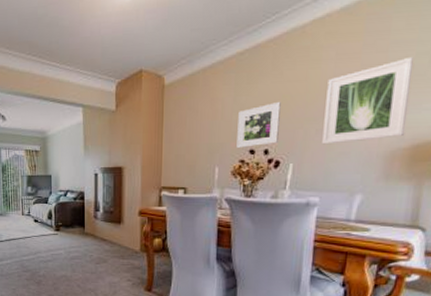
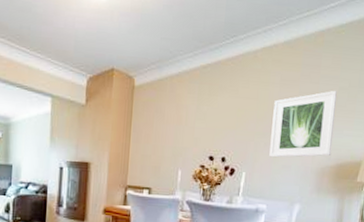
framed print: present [236,102,281,148] -> none [198,115,237,154]

